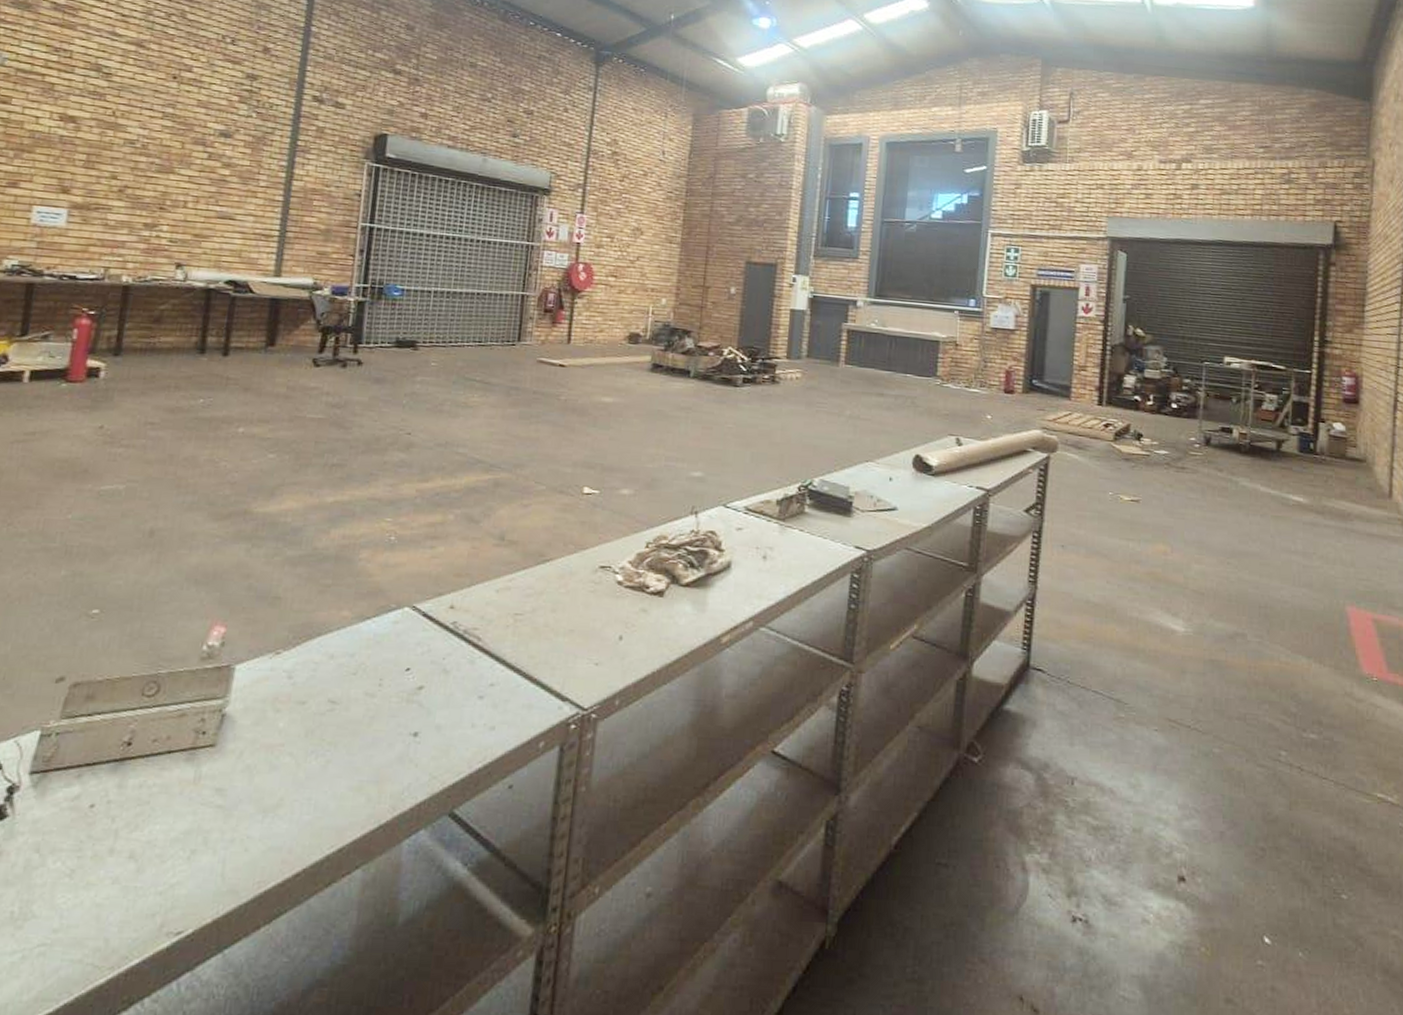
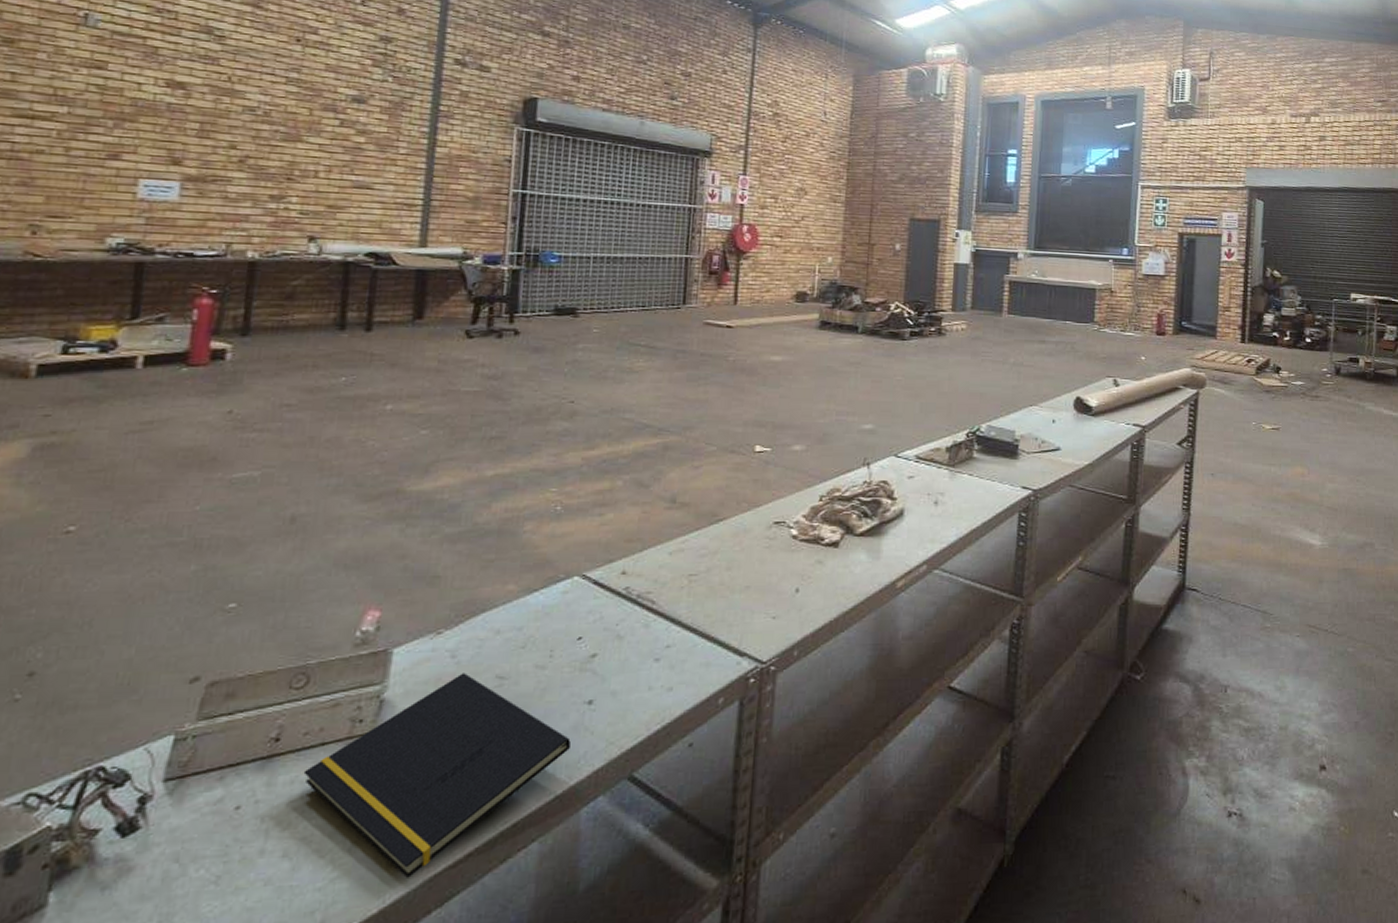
notepad: none [151,694,396,892] -> present [303,673,571,878]

